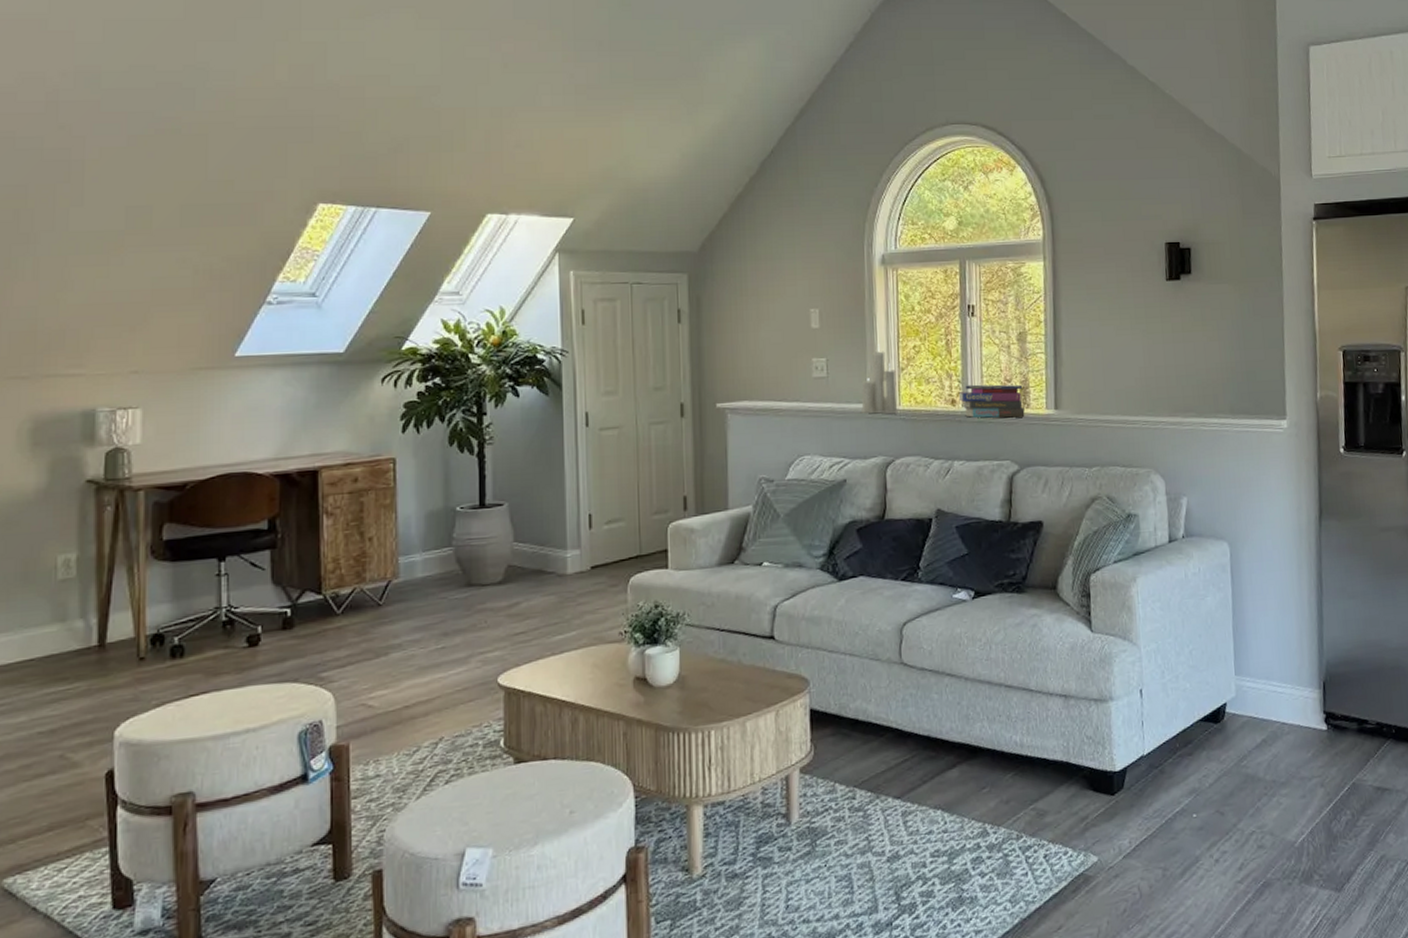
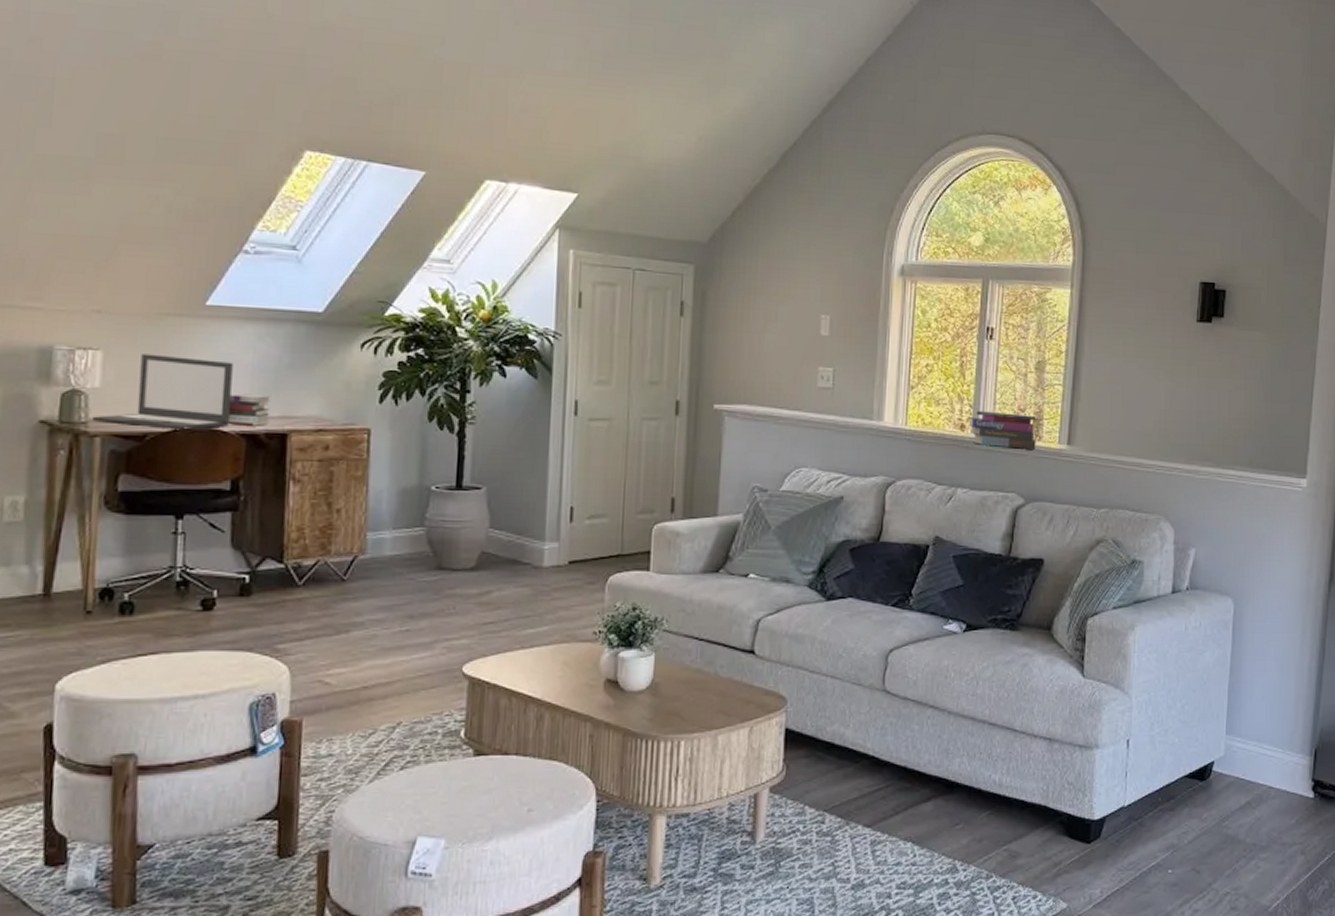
laptop: none [136,407,263,477] -> present [93,354,233,431]
books: none [258,435,302,467] -> present [223,391,271,426]
candle: present [861,343,898,414] -> none [865,358,905,434]

